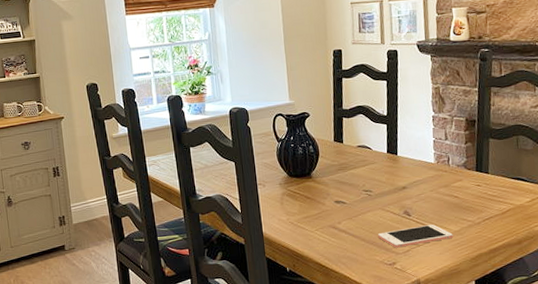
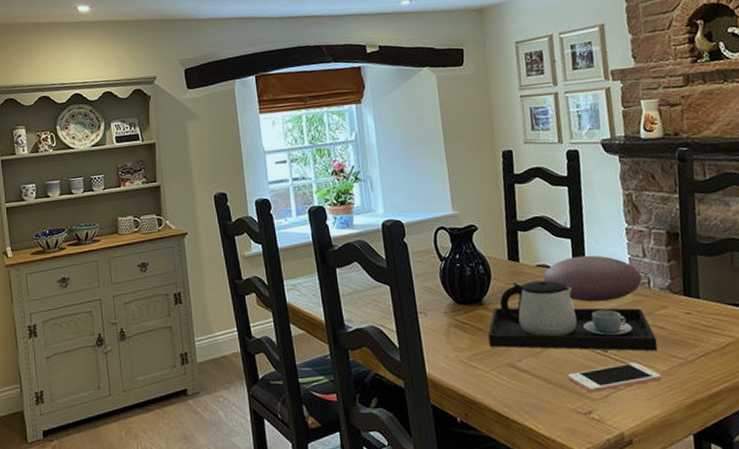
teapot: none [314,158,452,216] -> present [487,280,658,352]
decorative bowl: none [363,138,443,176] -> present [544,255,642,302]

